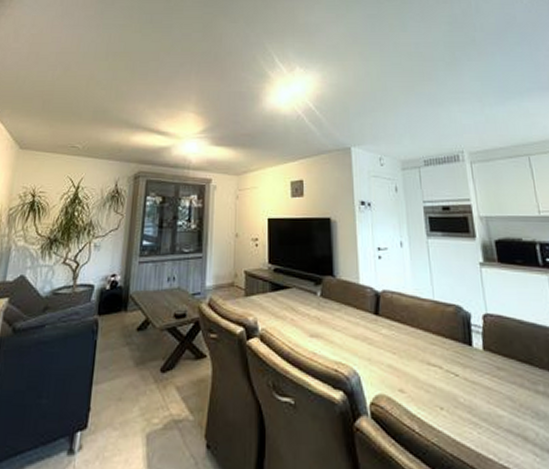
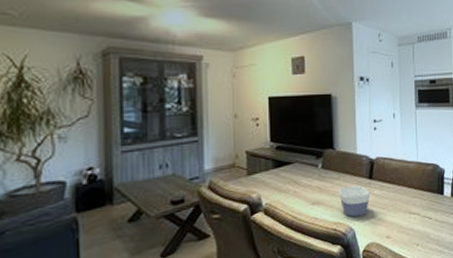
bowl: none [340,320,378,358] -> present [339,185,371,217]

